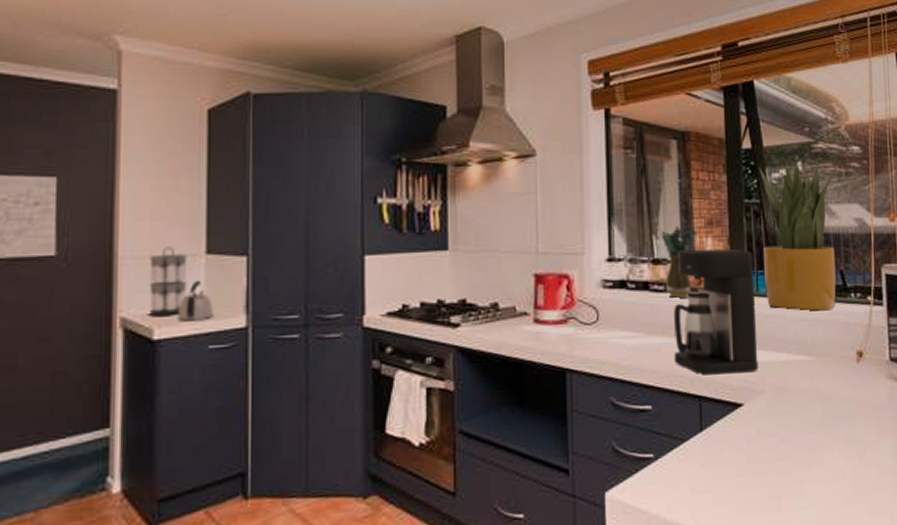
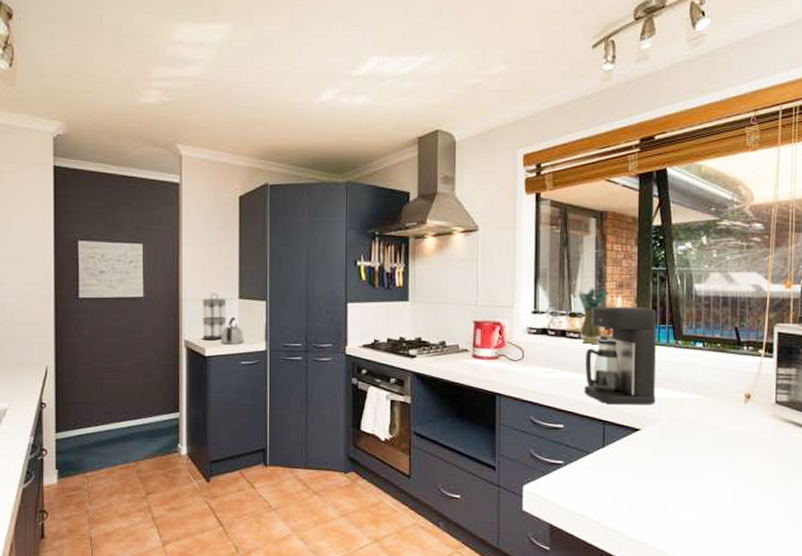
planter: present [759,158,840,311] -> none [666,233,742,360]

